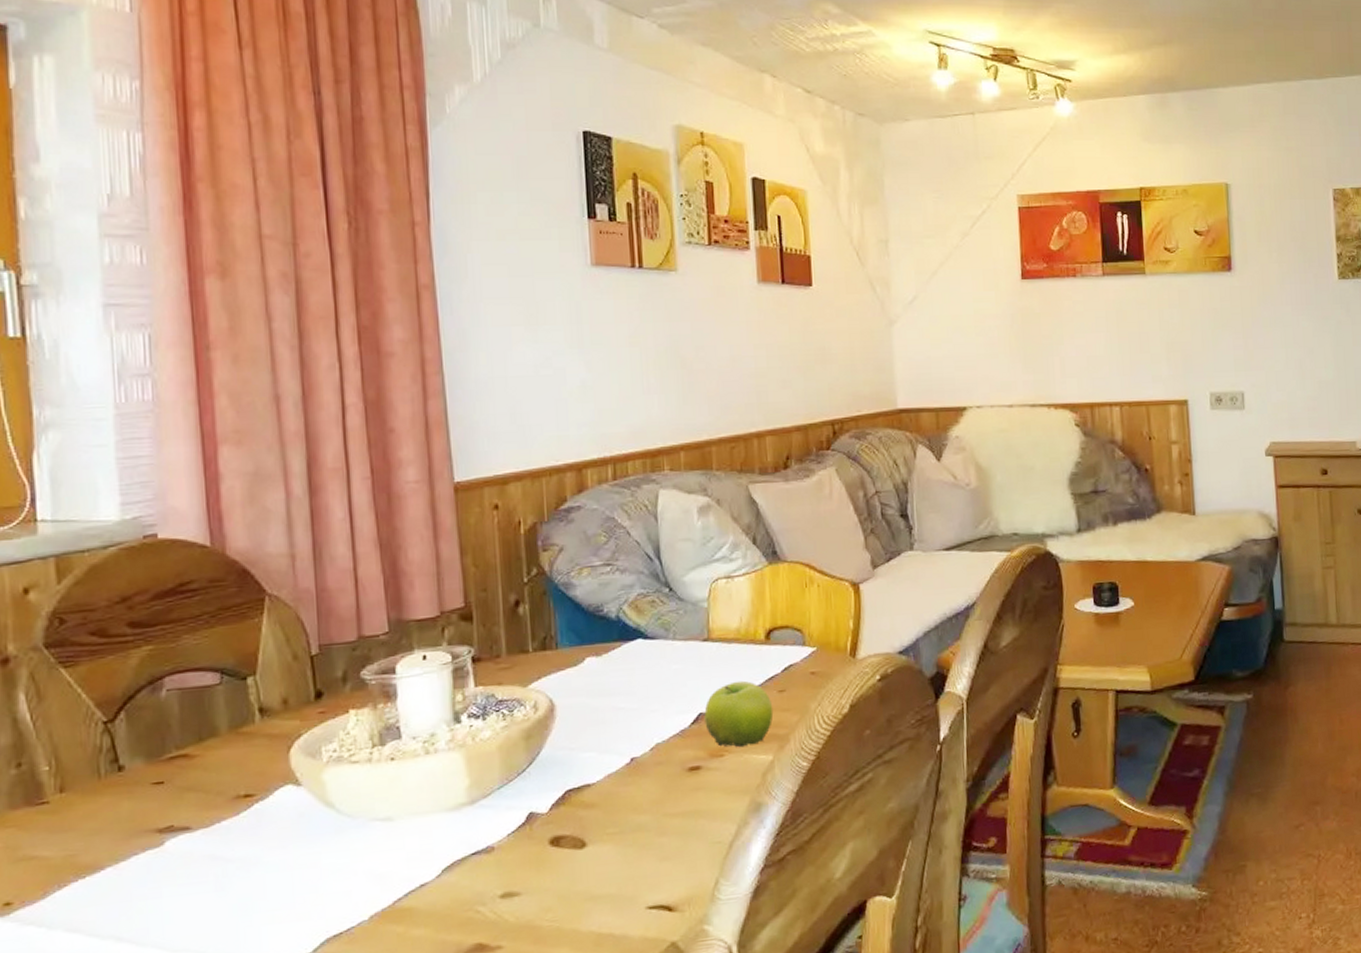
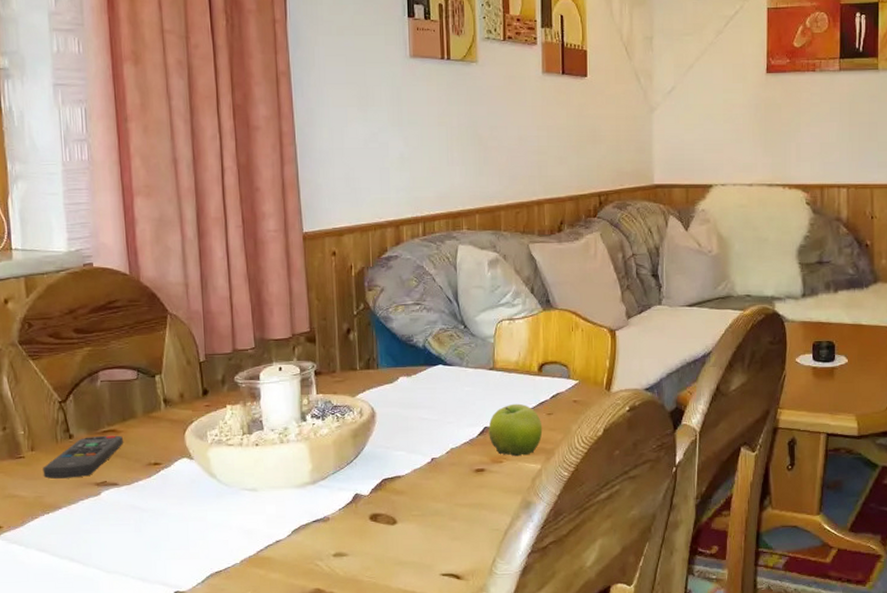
remote control: none [76,761,199,830] -> present [42,435,123,479]

